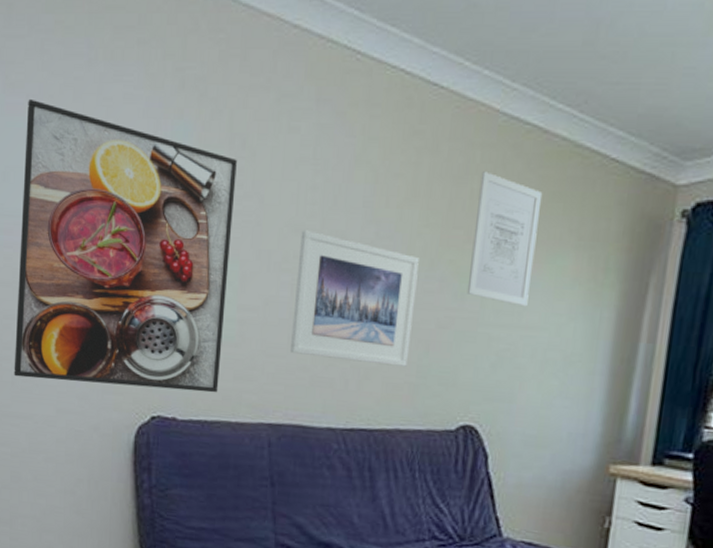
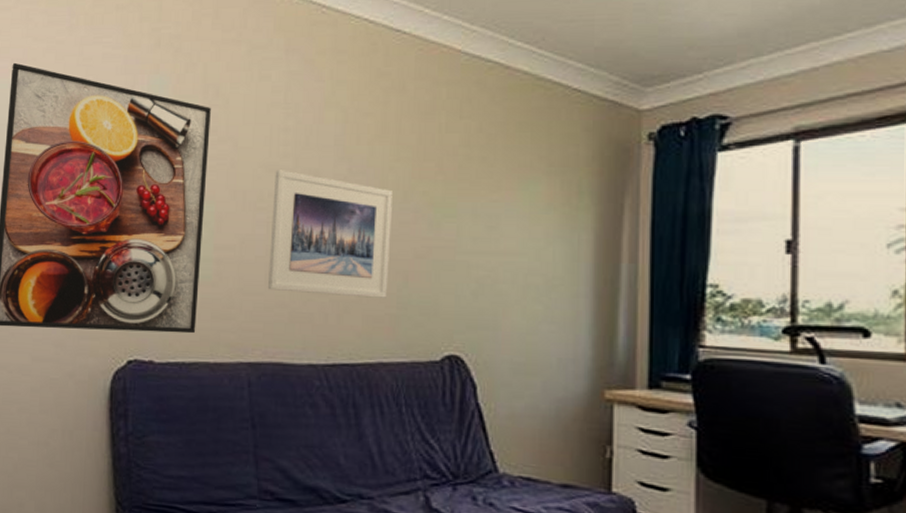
wall art: present [466,171,543,307] -> none [442,106,510,233]

